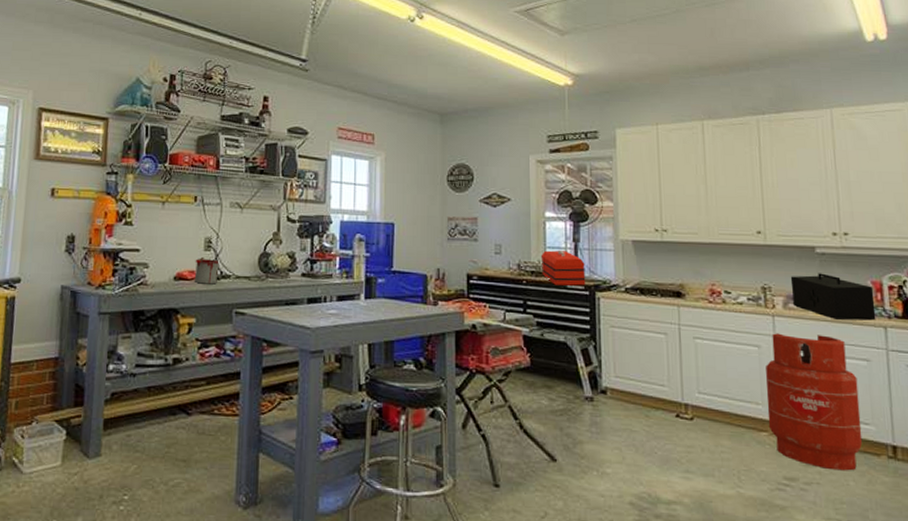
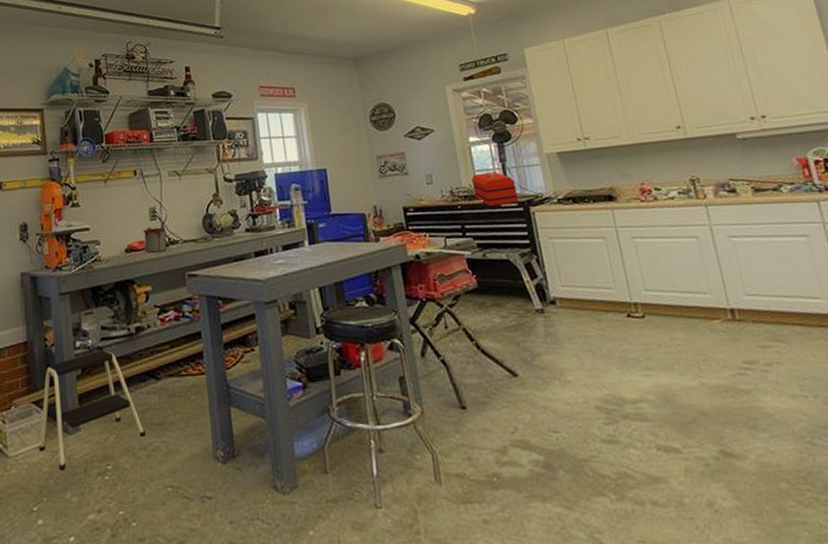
step stool: none [55,376,168,495] -> present [39,349,146,471]
gas cylinder: present [765,333,863,471] -> none [707,217,816,348]
tool box: present [790,273,876,321] -> none [716,157,808,202]

